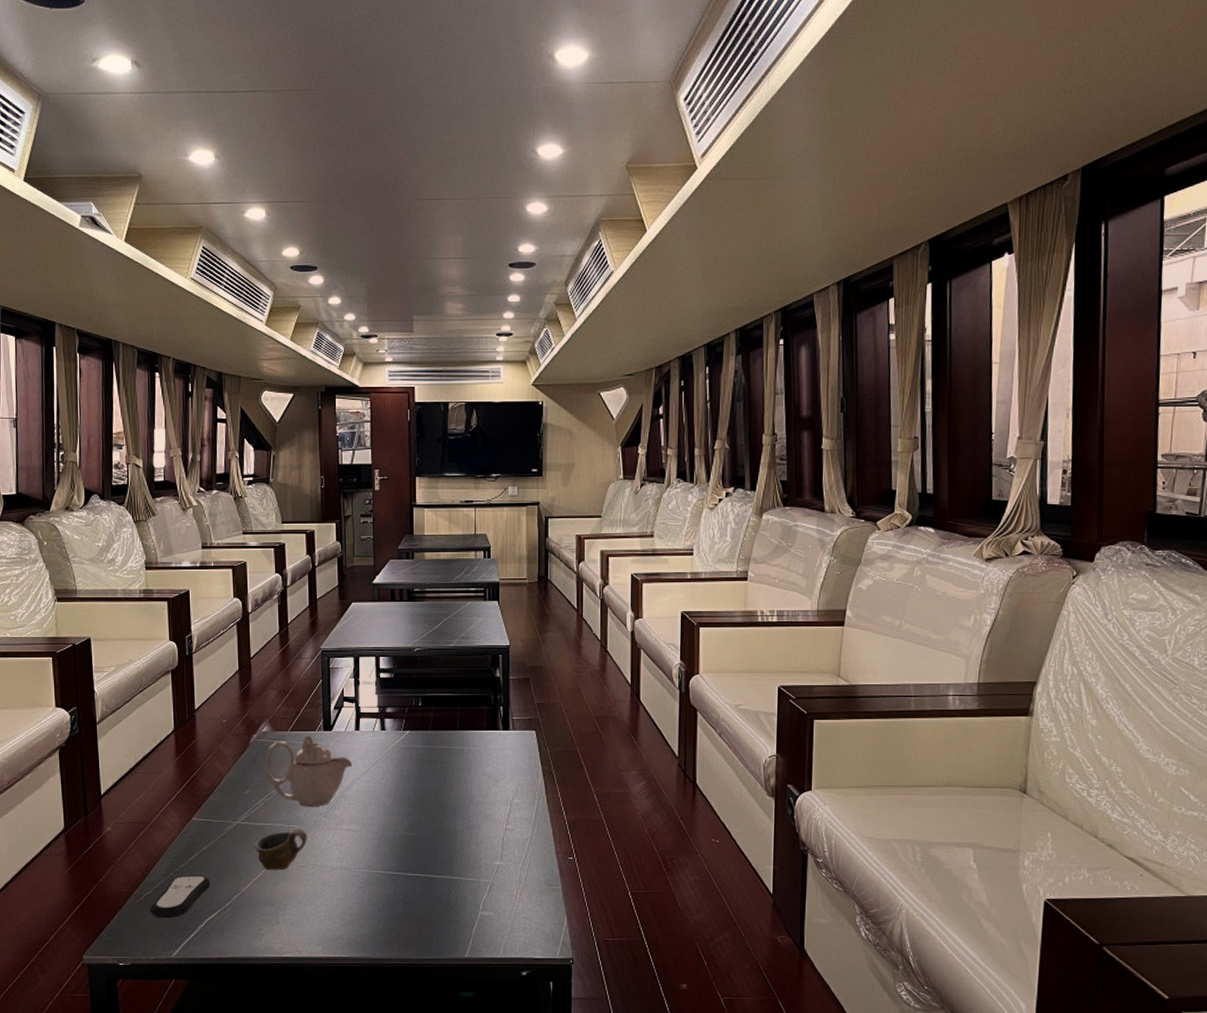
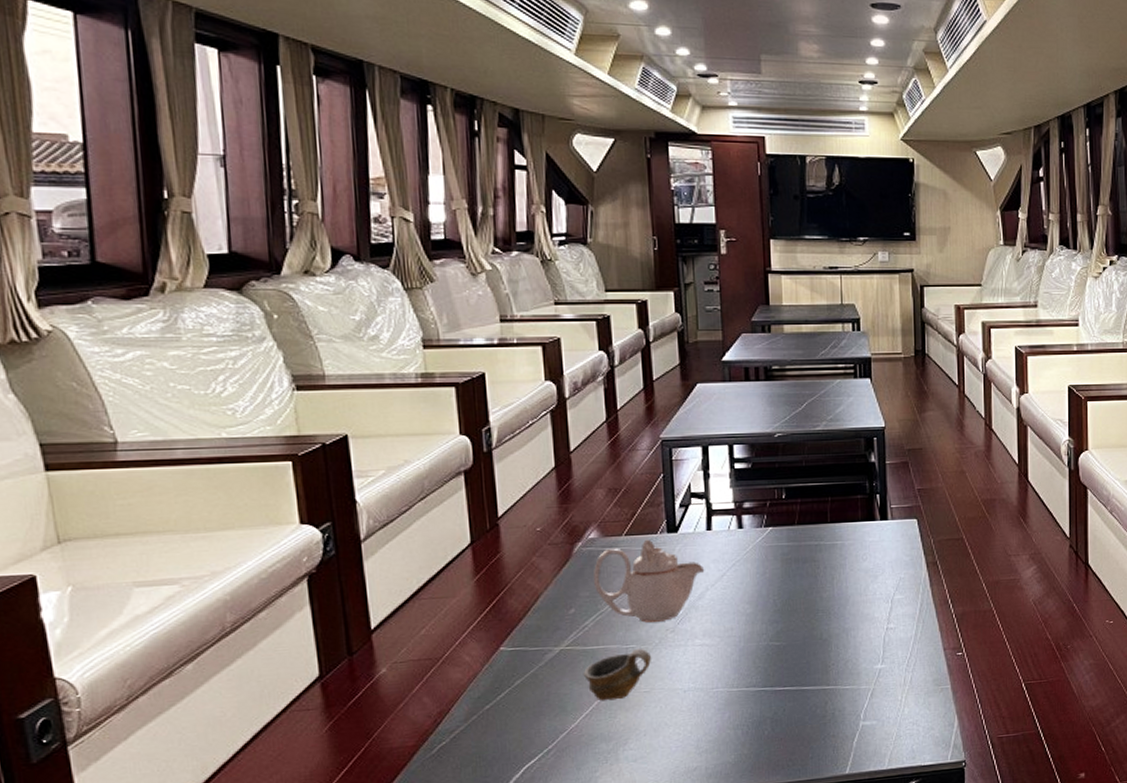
remote control: present [150,875,211,919] -> none [446,715,528,773]

